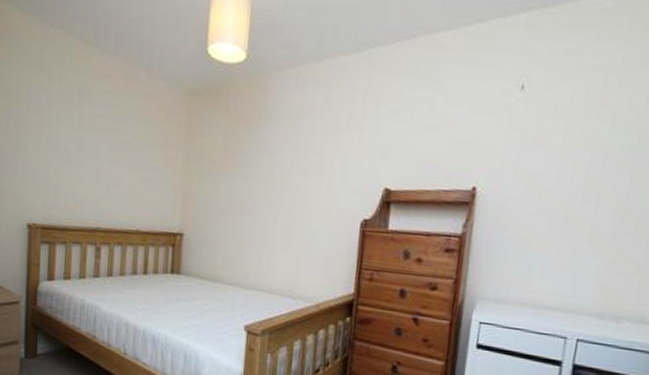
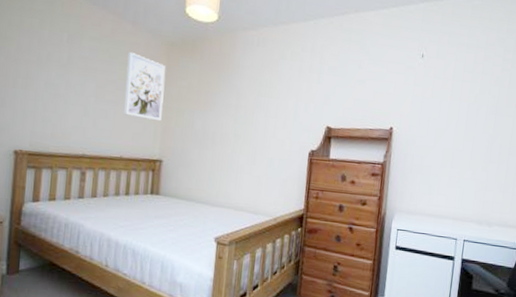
wall art: none [140,105,186,186] -> present [124,51,166,121]

